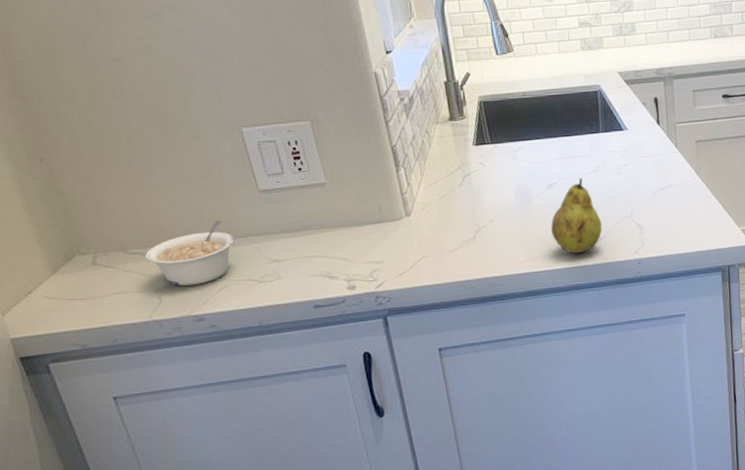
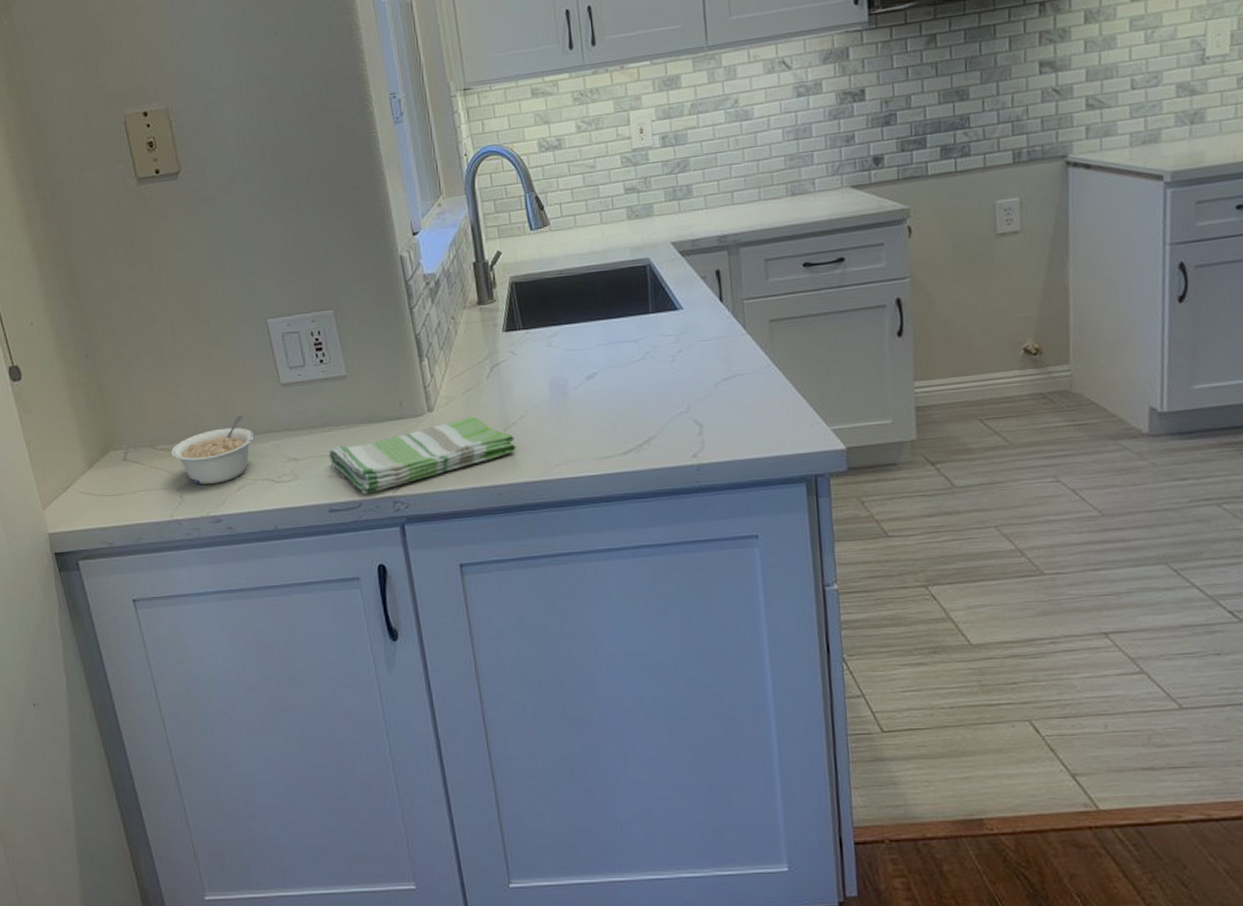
dish towel: none [311,220,487,291] -> present [328,416,516,494]
fruit: present [550,177,602,253] -> none [590,366,652,456]

